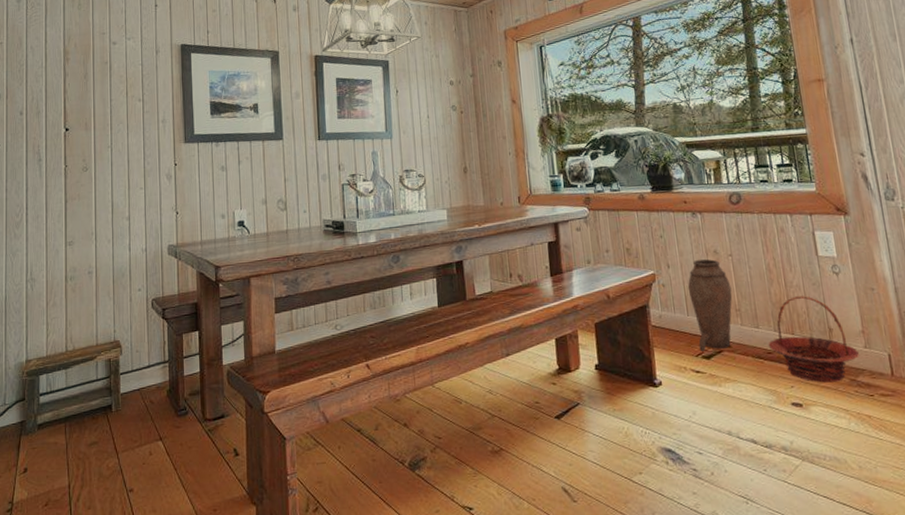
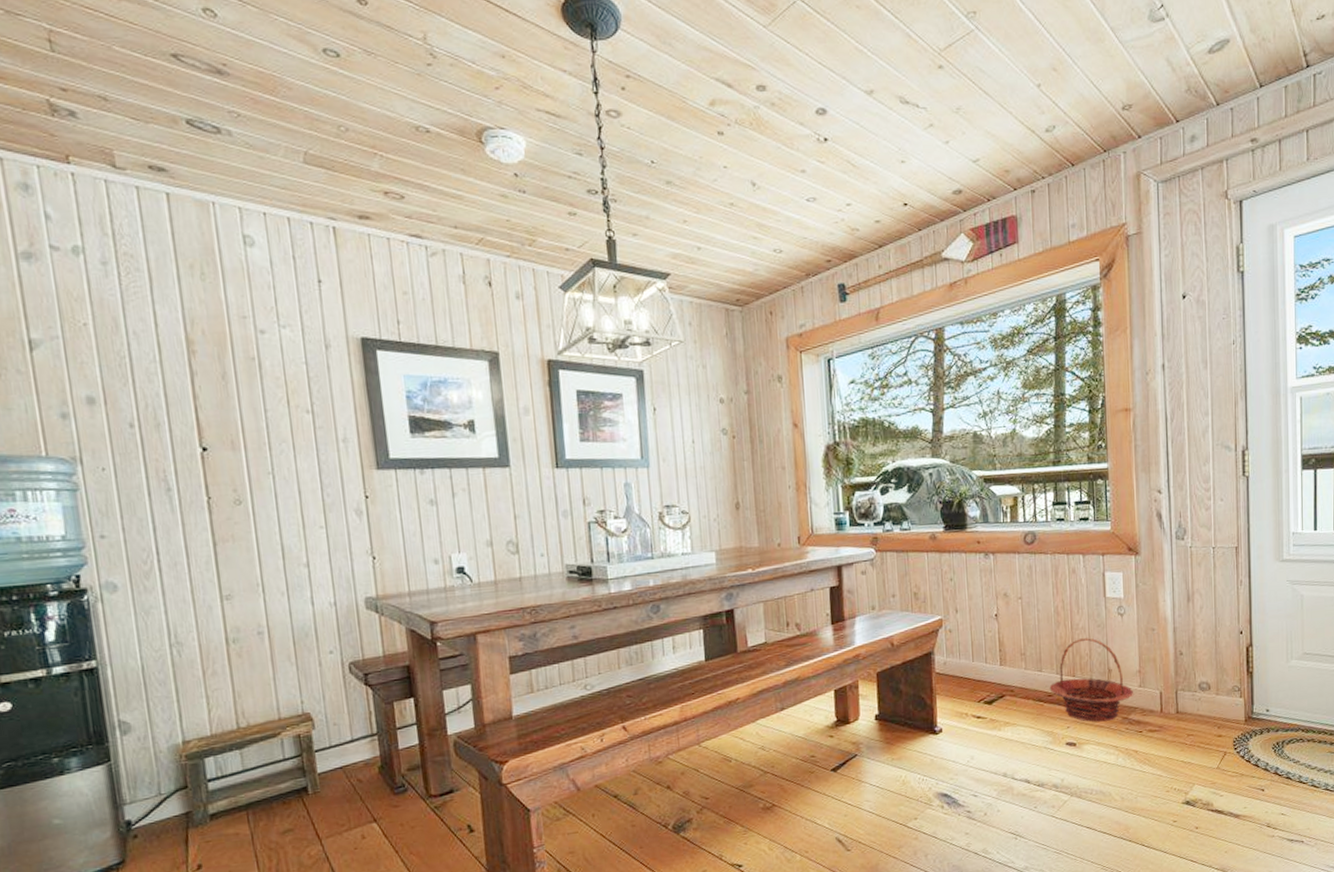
vase: present [687,259,733,351] -> none [975,602,1019,697]

